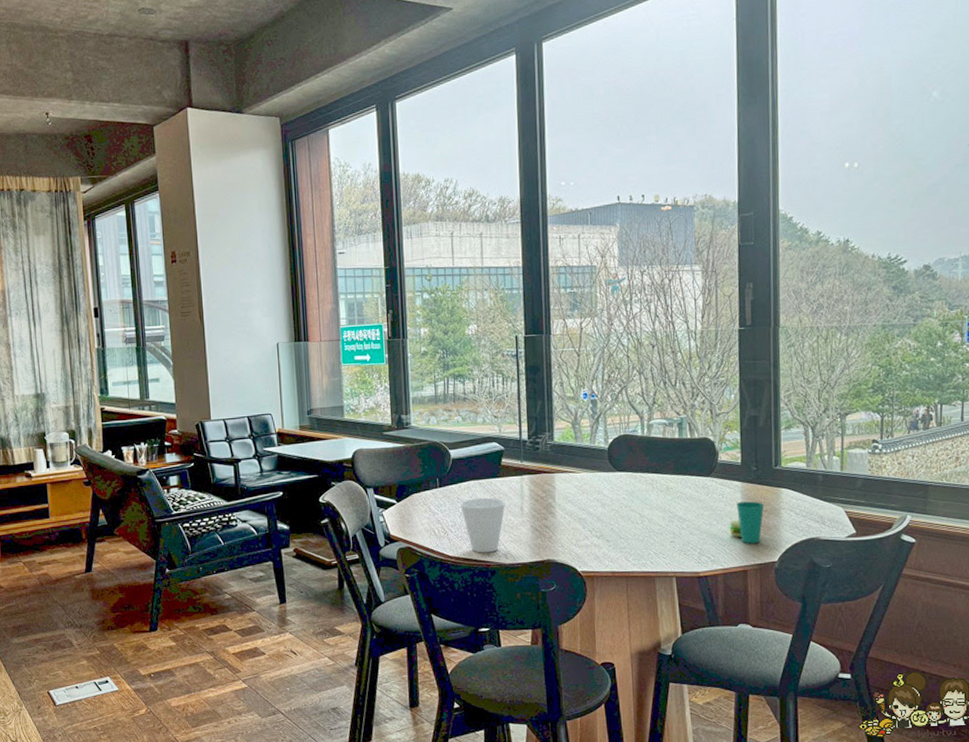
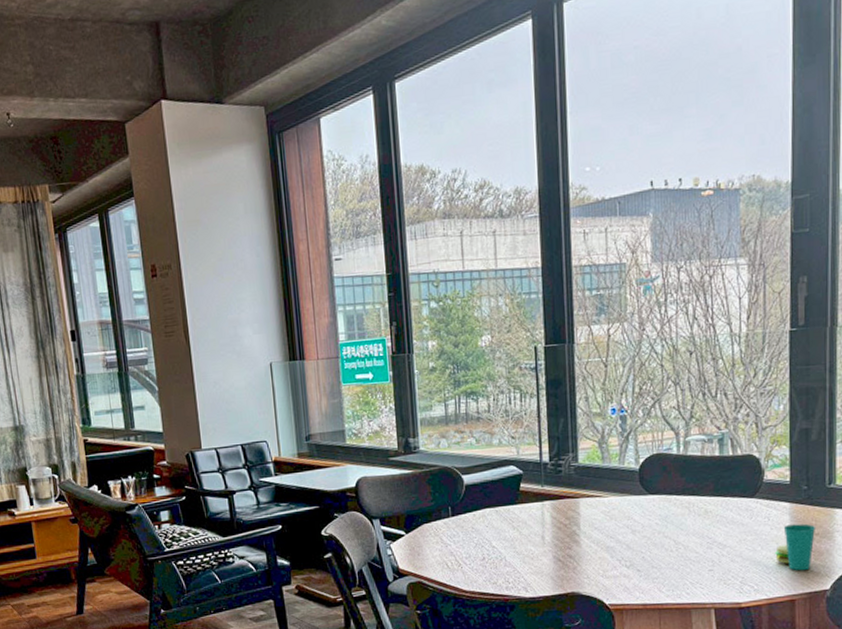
cup: present [460,497,506,553] -> none [475,526,525,587]

